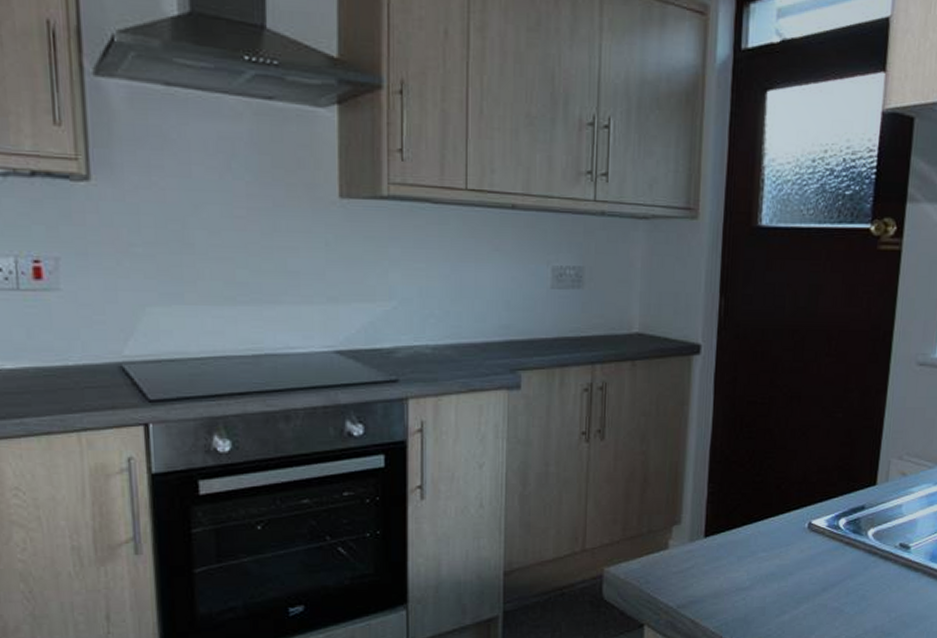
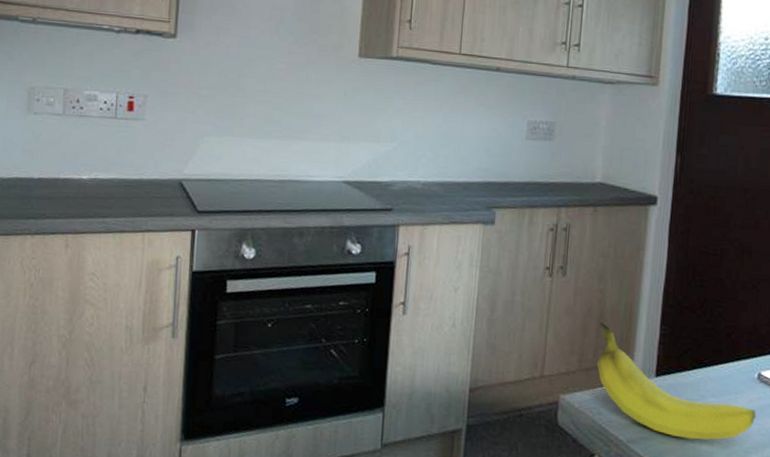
fruit: none [642,485,807,597] -> present [596,321,757,440]

